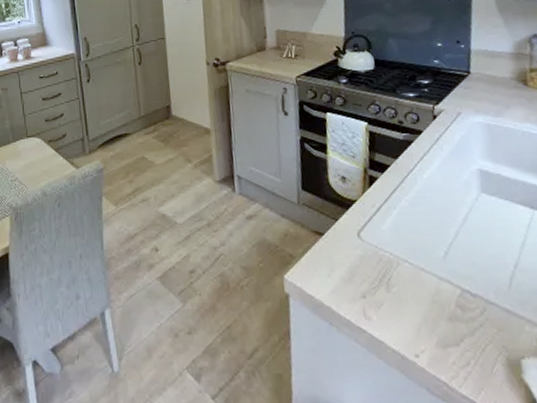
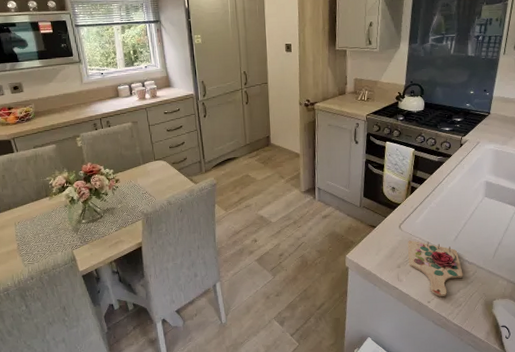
cutting board: none [373,256,466,348] -> present [408,240,463,297]

